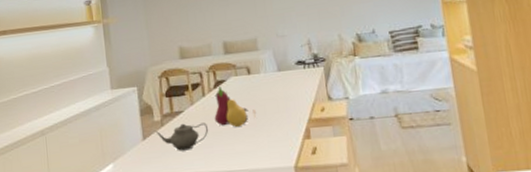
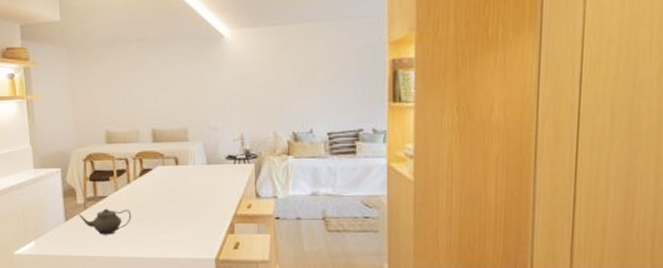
fruit: present [214,86,257,128] -> none [138,175,182,217]

